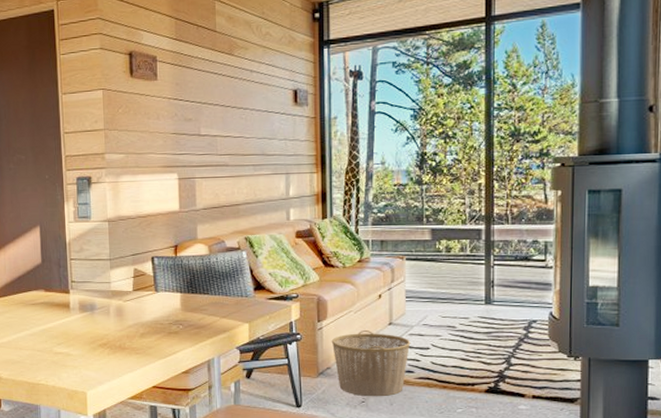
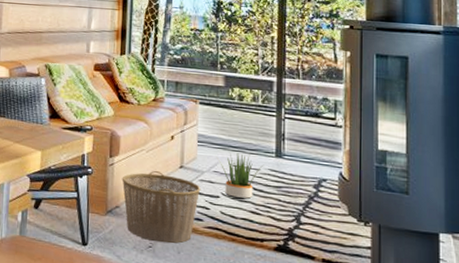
potted plant: none [426,304,474,349] -> present [217,153,264,201]

